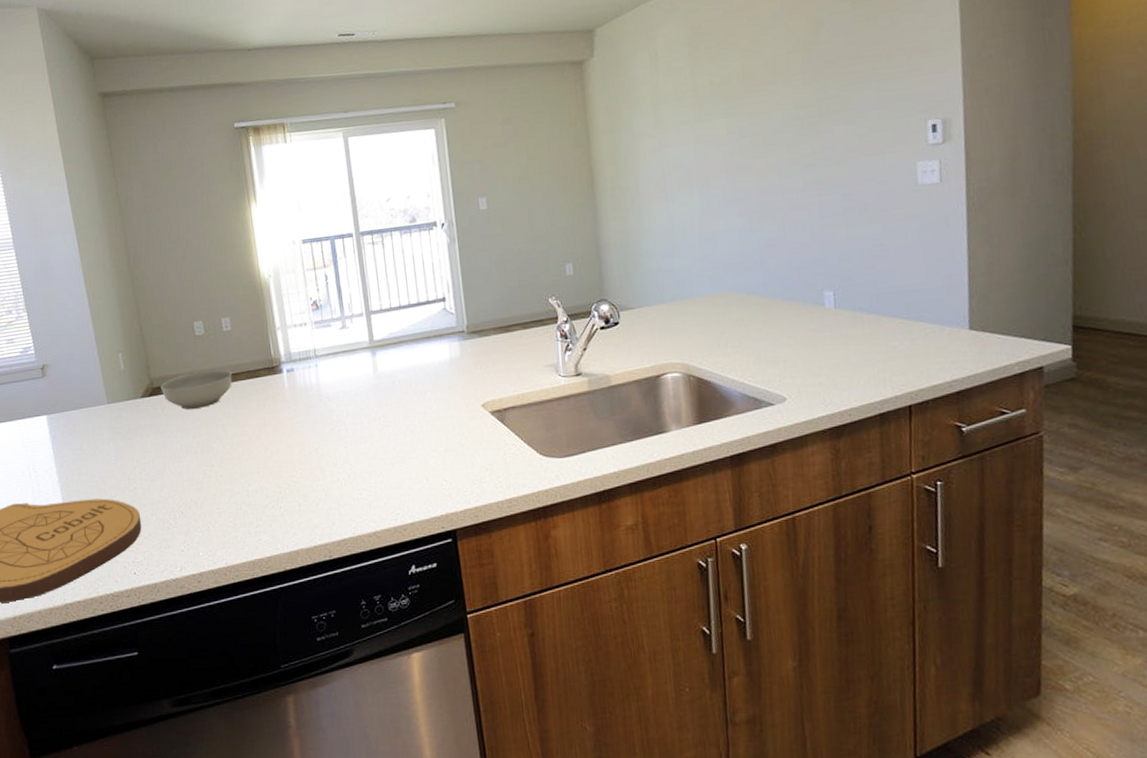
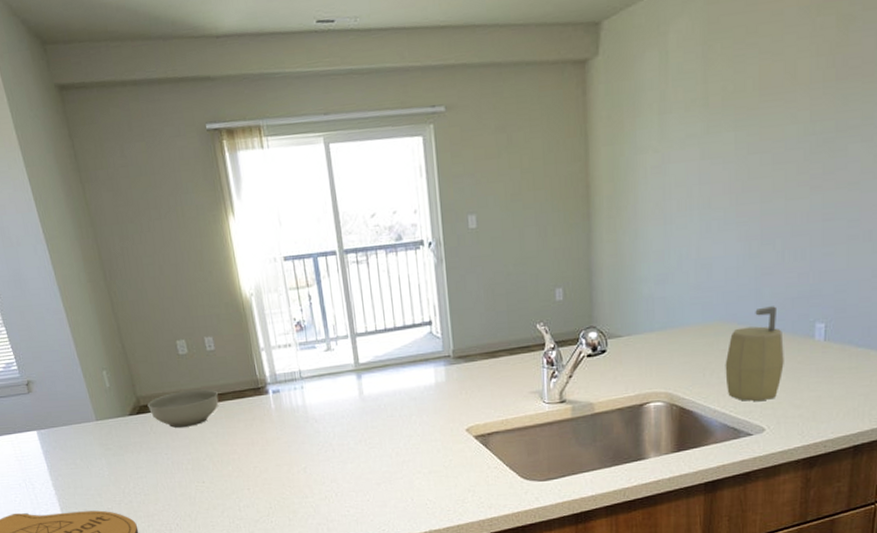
soap dispenser: none [738,276,798,371] -> present [725,306,784,402]

